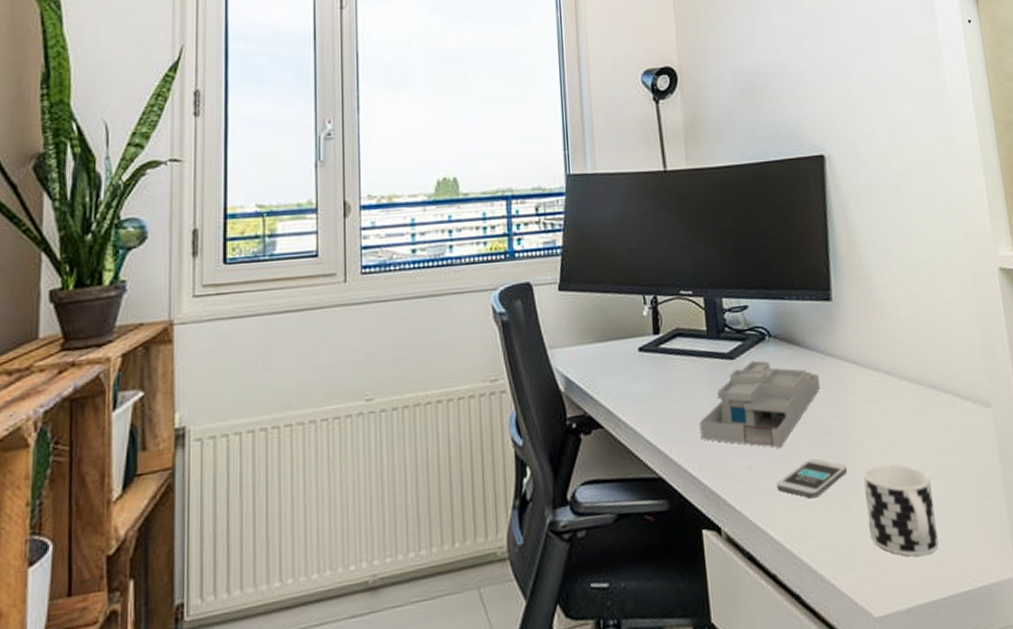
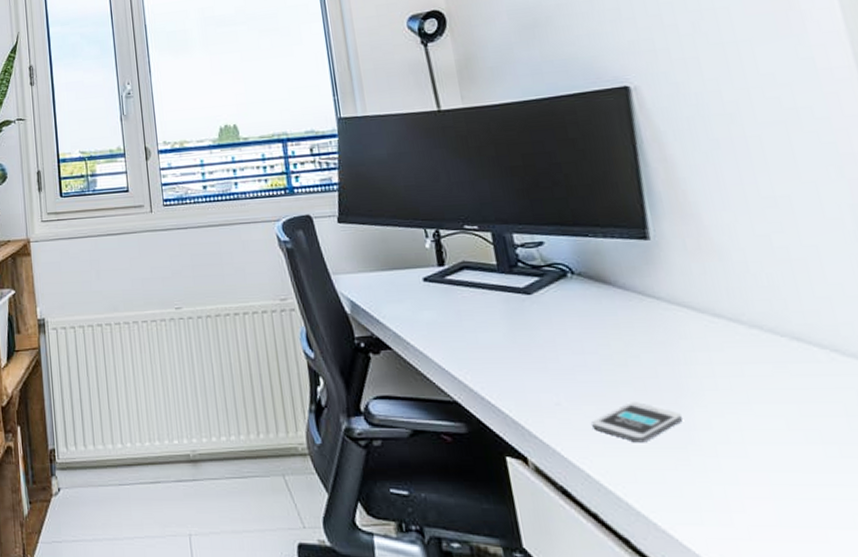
desk organizer: present [699,360,820,449] -> none [495,297,640,388]
cup: present [863,463,939,557] -> none [704,418,820,525]

